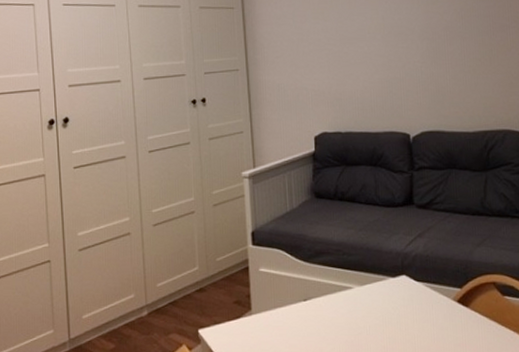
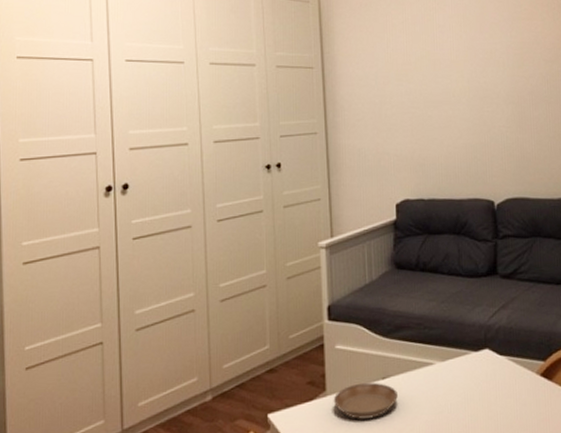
saucer: none [258,303,319,337] -> present [333,382,398,419]

